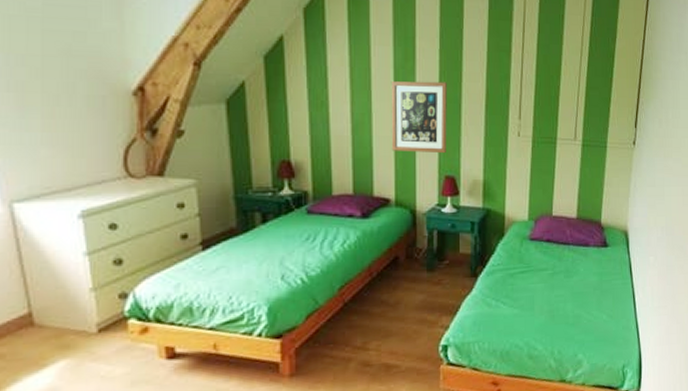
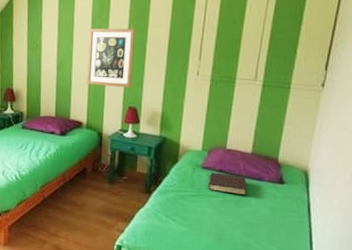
book: none [537,243,575,265] -> present [208,172,247,196]

